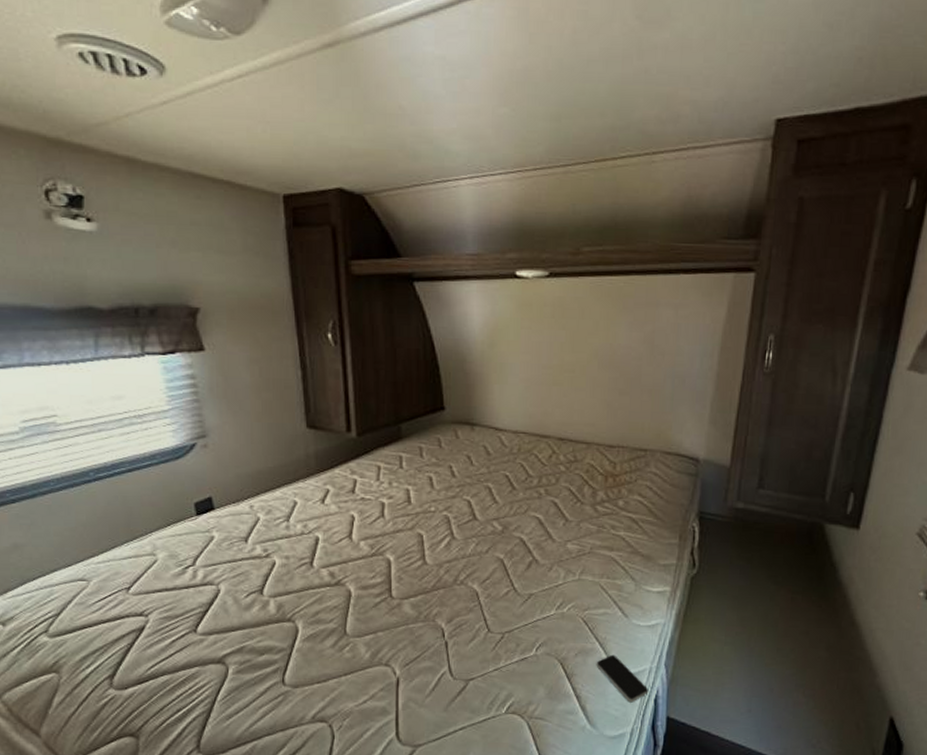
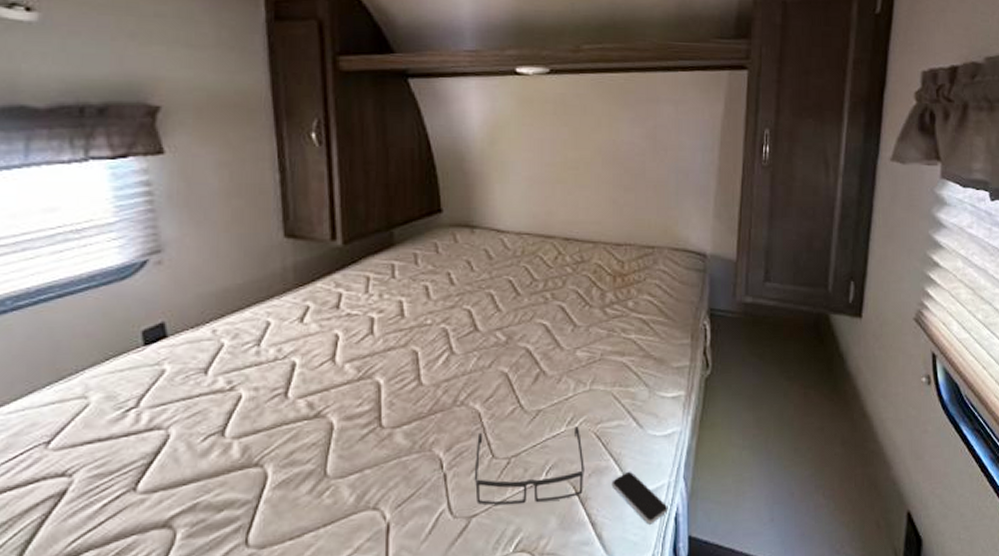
glasses: none [471,609,572,674] -> present [474,426,584,506]

